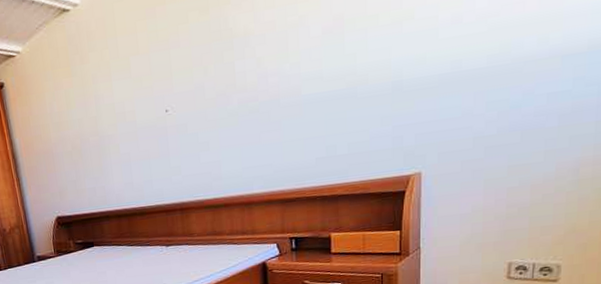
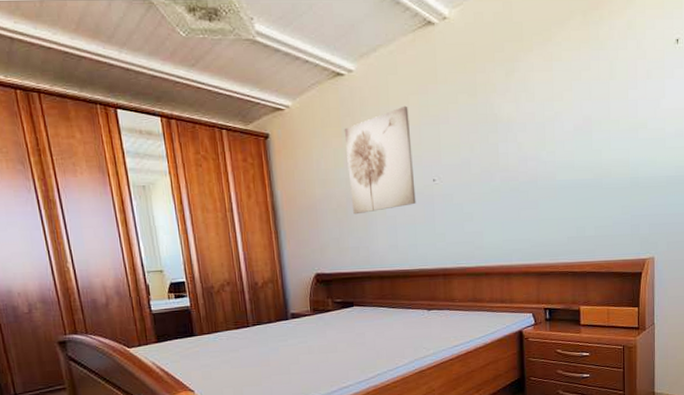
wall art: none [73,34,149,155] -> present [344,106,416,215]

